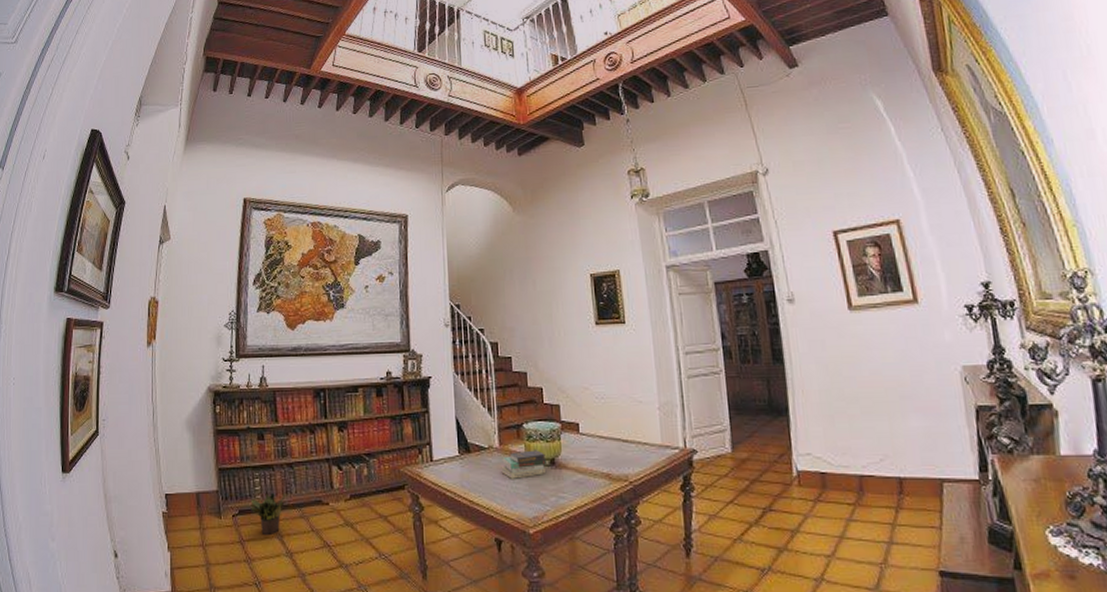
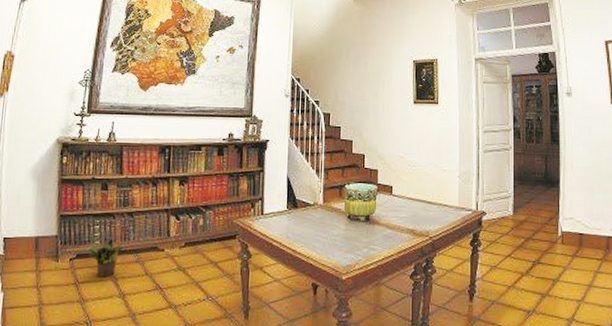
books: present [501,450,546,479] -> none [323,207,362,232]

